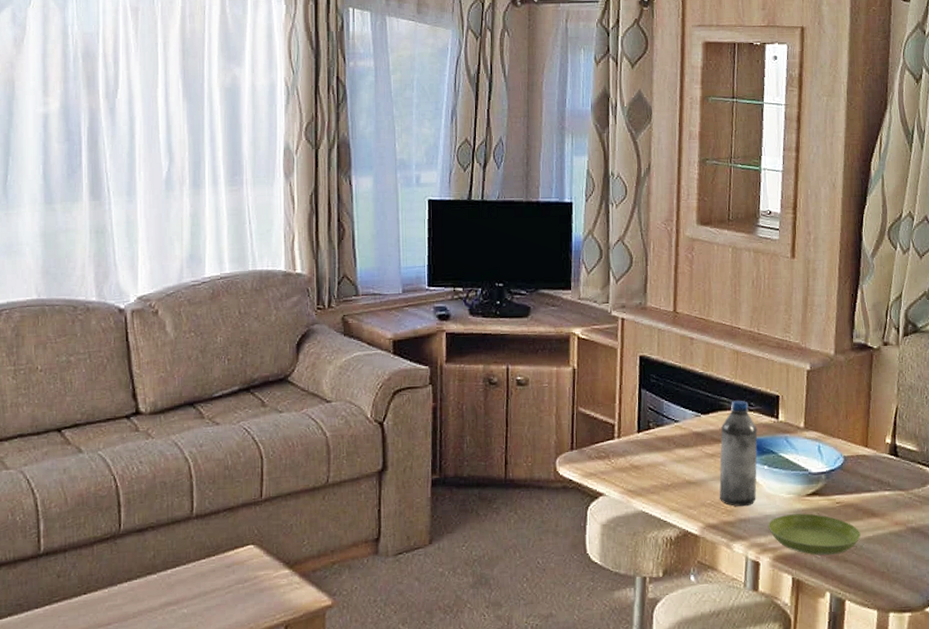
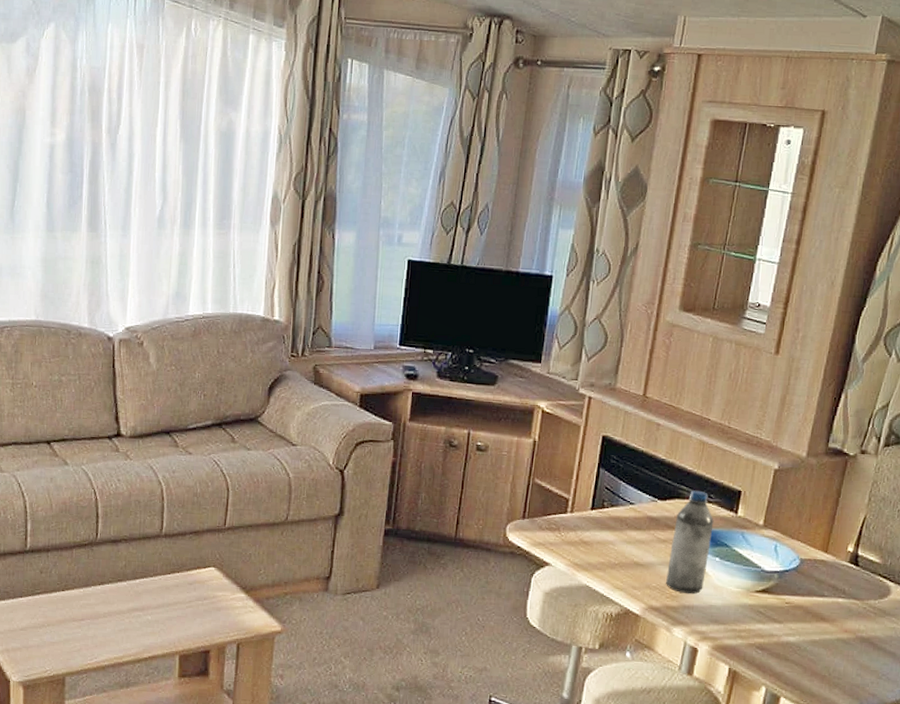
saucer: present [768,513,861,556] -> none [712,607,807,652]

